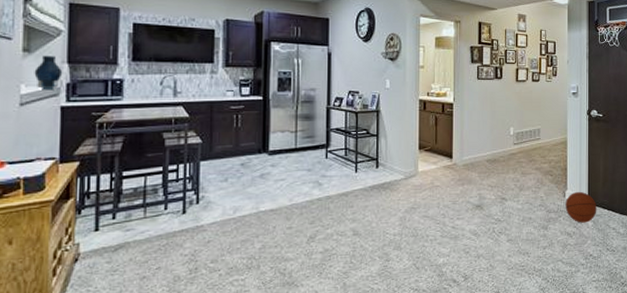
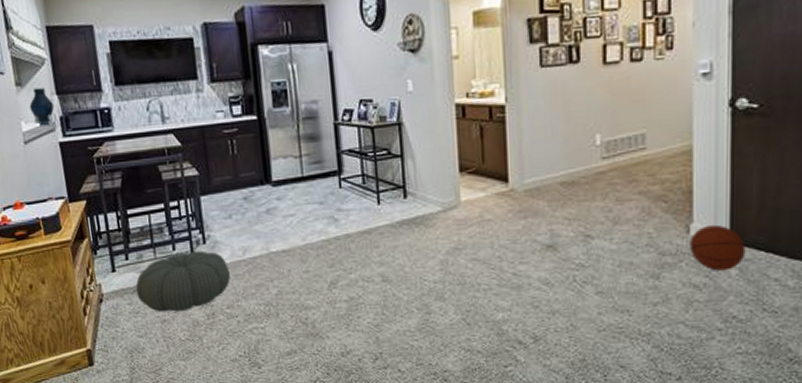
pouf: none [118,210,218,269] -> present [135,250,230,312]

